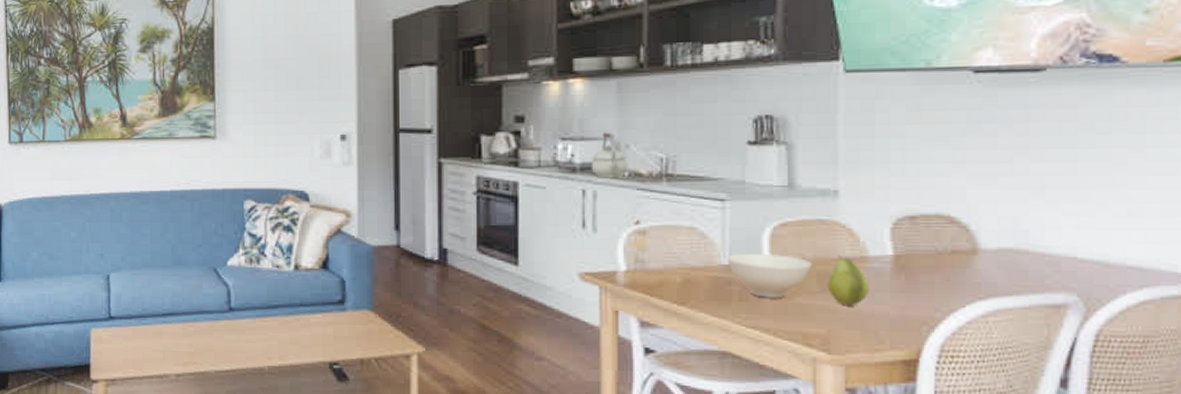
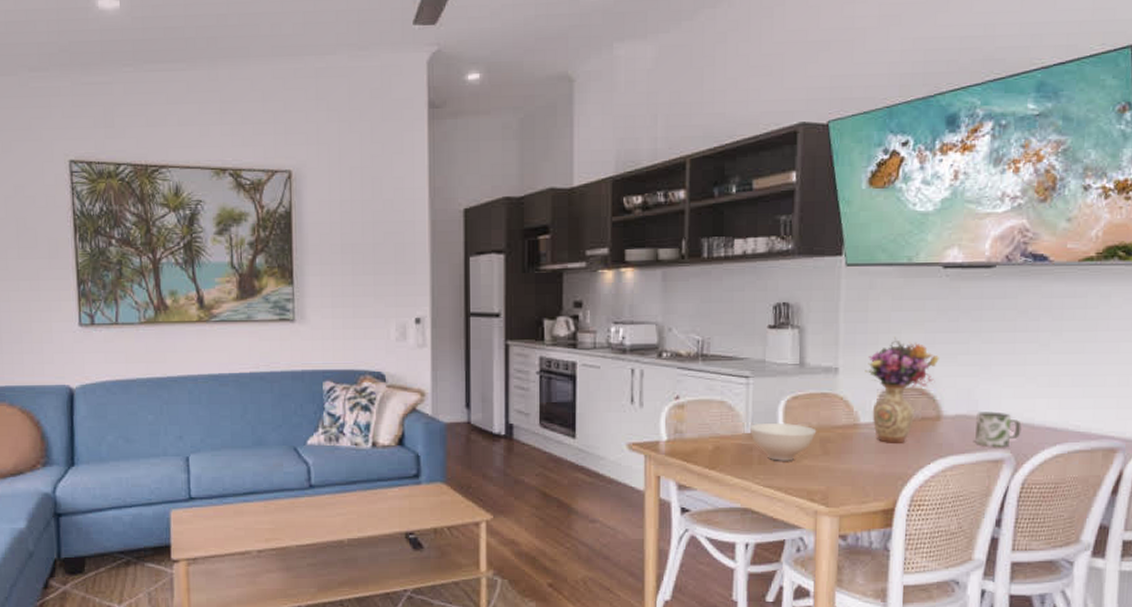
kettle: present [591,132,628,178] -> none [639,316,670,358]
fruit: present [827,255,869,306] -> none [827,423,860,466]
flower arrangement: none [873,153,972,281] -> present [865,335,939,443]
mug: none [1027,245,1092,292] -> present [975,411,1022,450]

